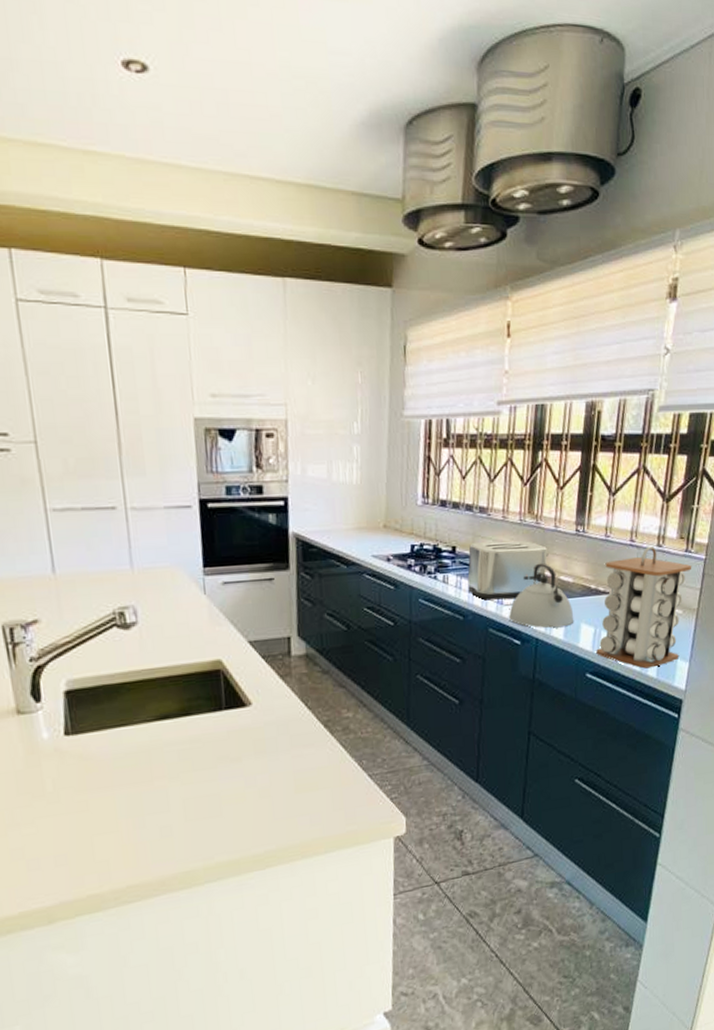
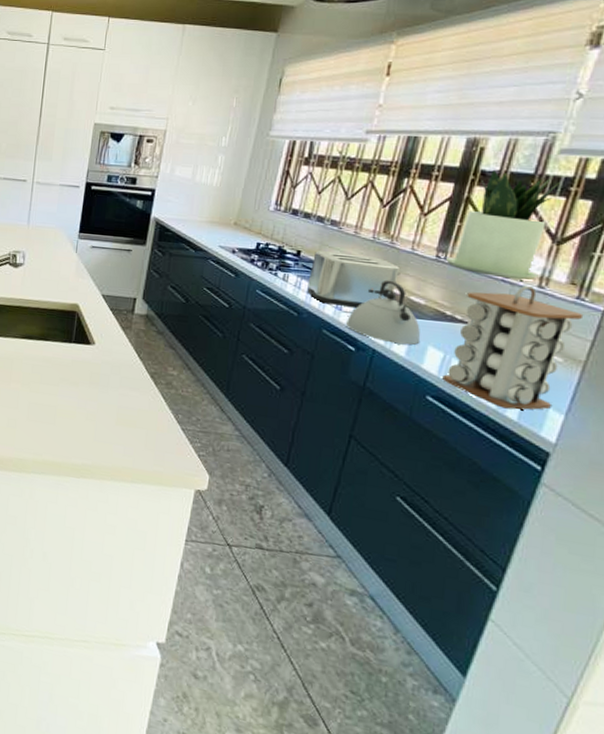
planter: none [585,434,662,543] -> present [446,170,560,281]

